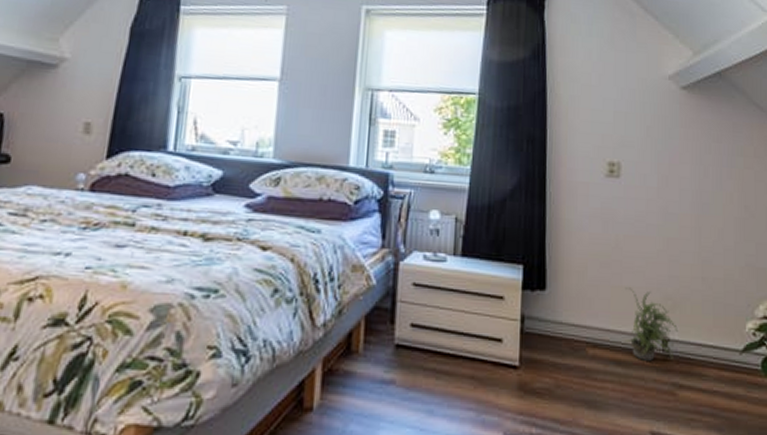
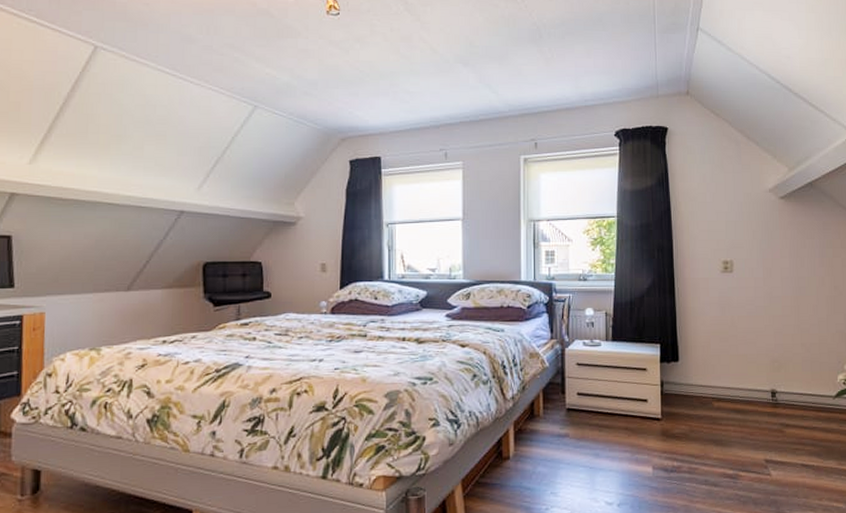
potted plant: present [624,287,678,361] -> none [741,355,783,408]

